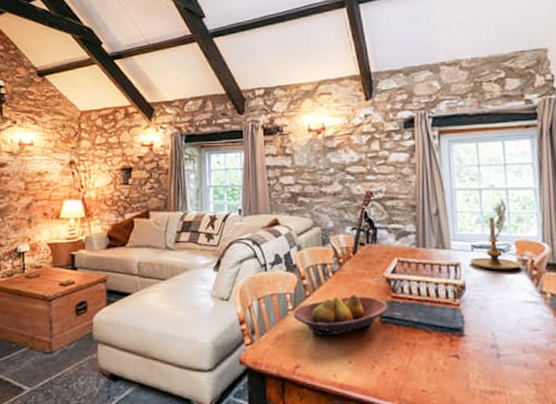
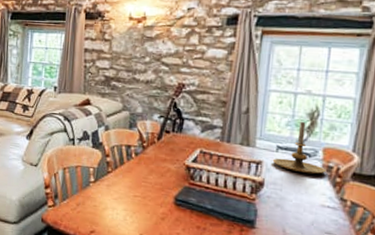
fruit bowl: present [293,293,389,336] -> none [94,175,185,210]

